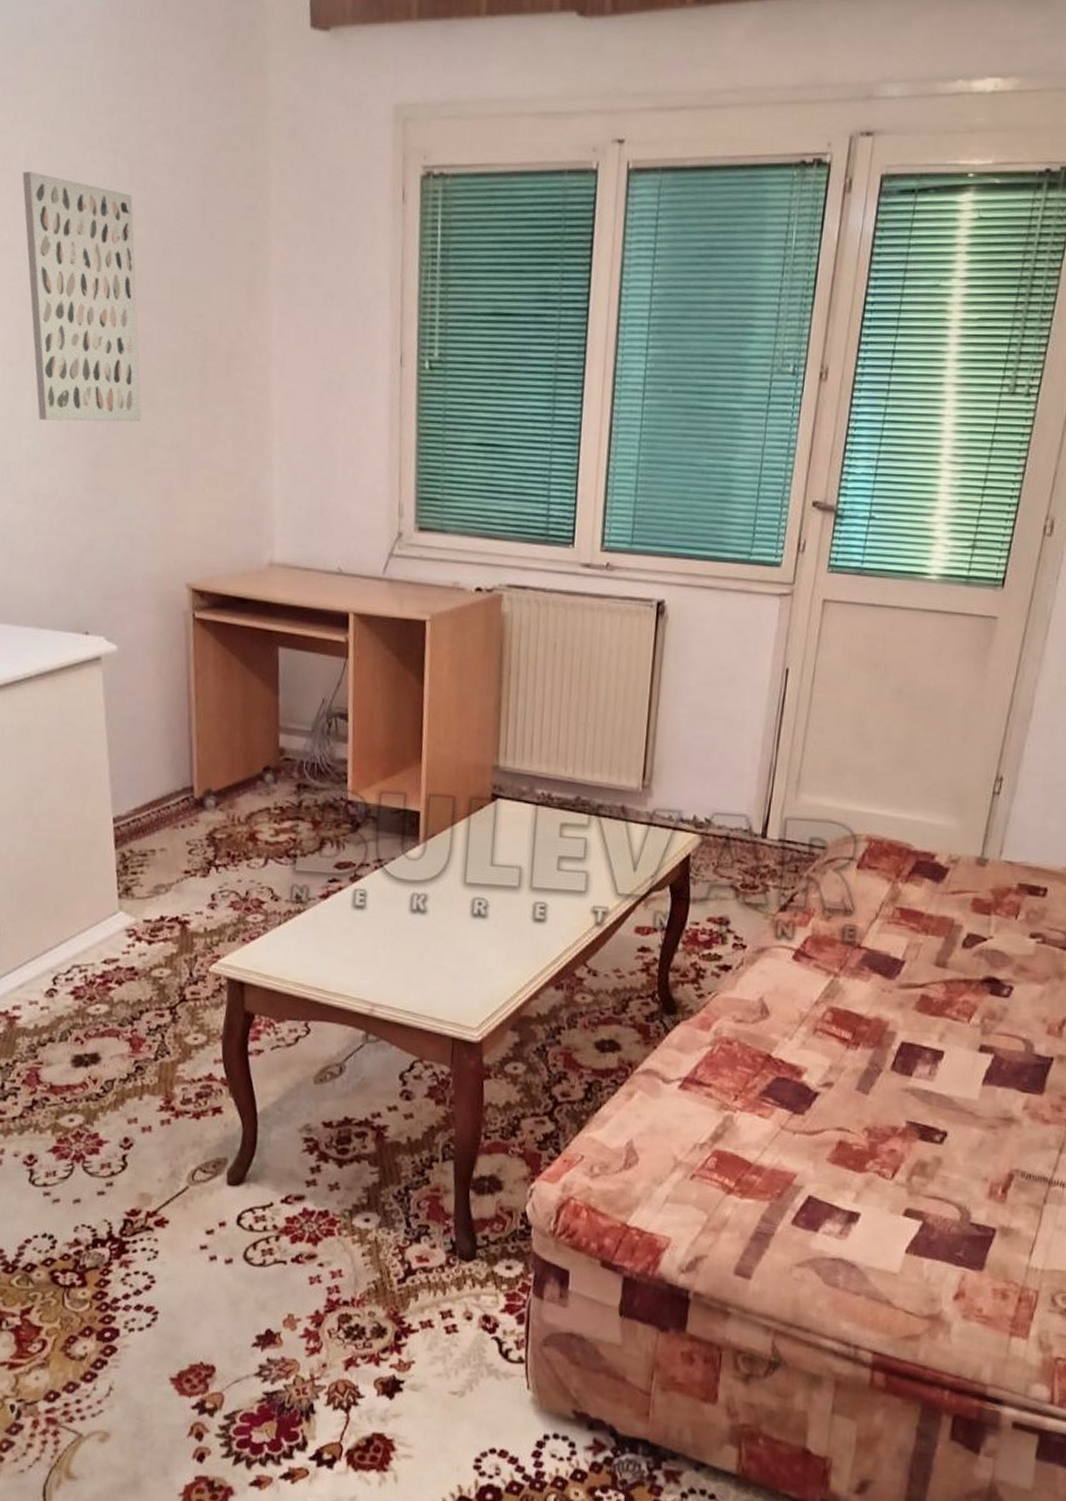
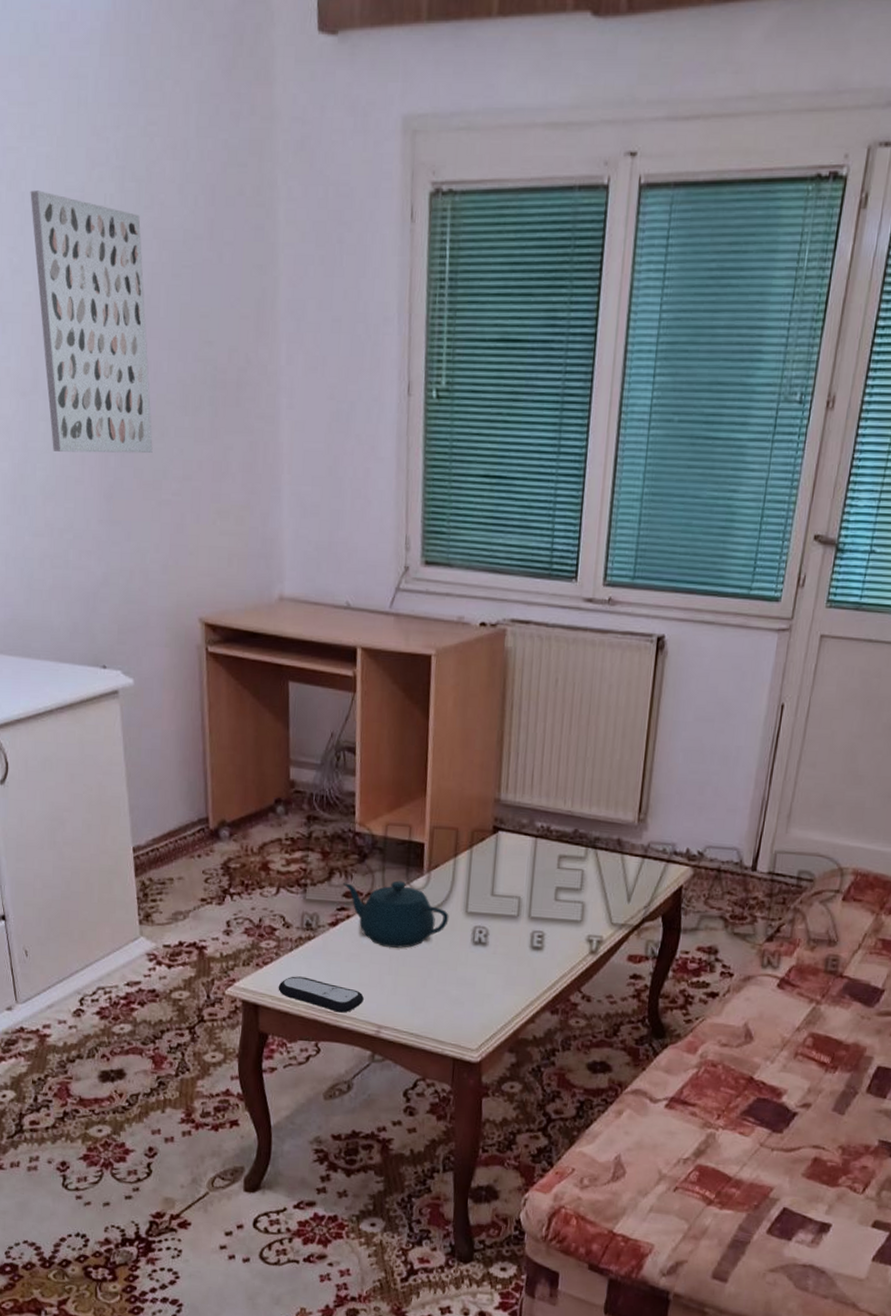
remote control: none [265,951,357,991] -> present [278,976,364,1013]
teapot: none [335,850,447,921] -> present [343,880,449,948]

